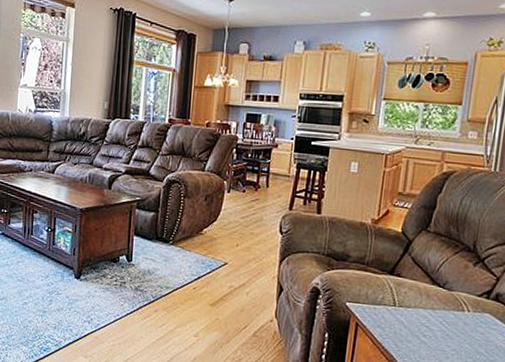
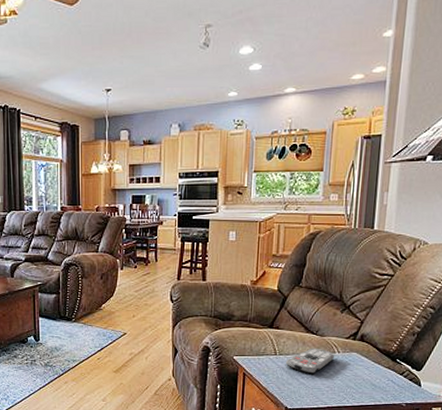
remote control: none [405,302,463,333] -> present [285,348,334,374]

